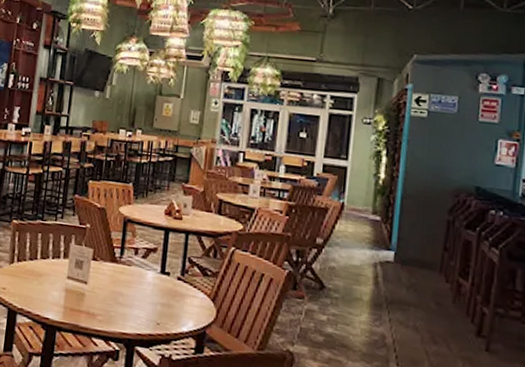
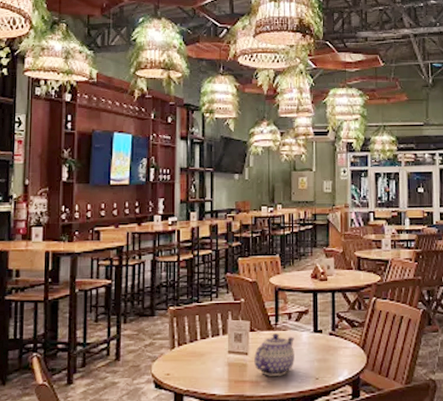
teapot: none [93,267,139,313] -> present [254,334,295,376]

